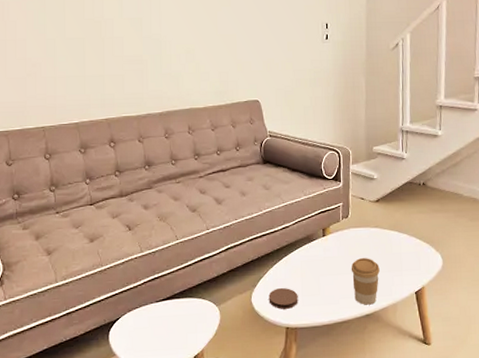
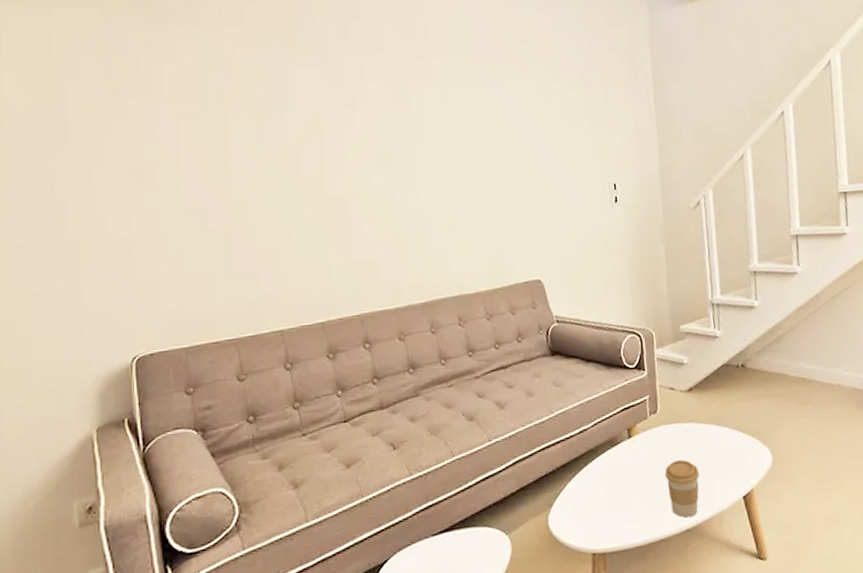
coaster: present [268,287,298,309] -> none [568,504,605,532]

